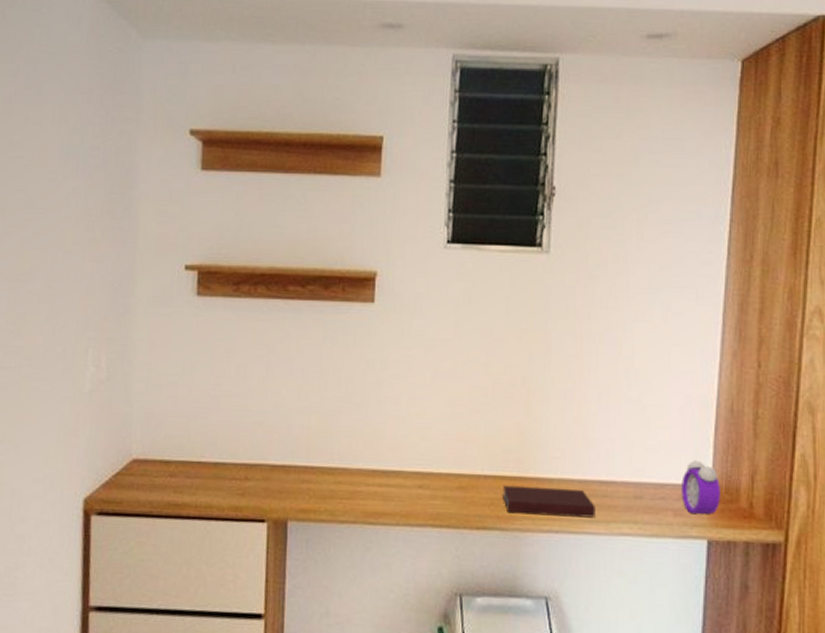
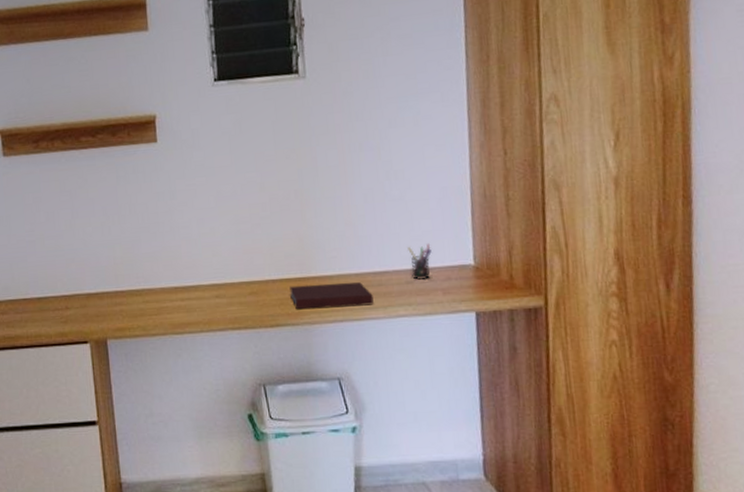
pen holder: none [640,455,666,496] -> present [408,243,432,280]
alarm clock: present [681,460,720,515] -> none [446,243,483,291]

